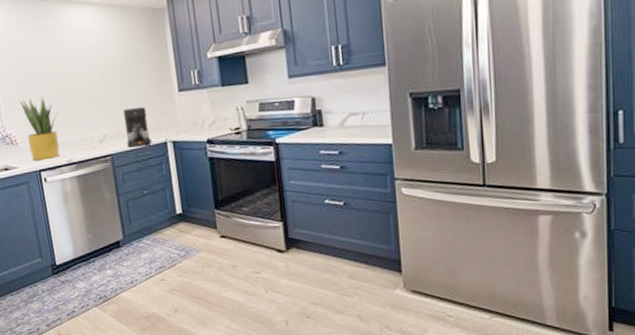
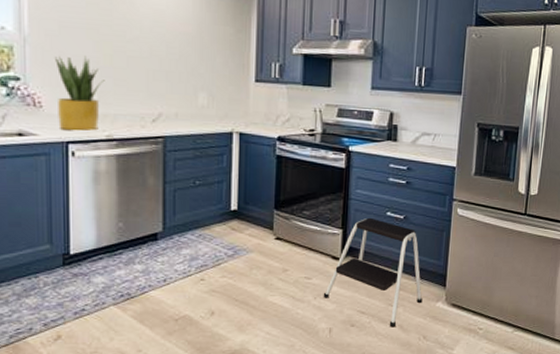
coffee maker: present [123,107,152,148] -> none [186,90,215,132]
step stool: none [273,207,378,318] -> present [323,217,423,328]

